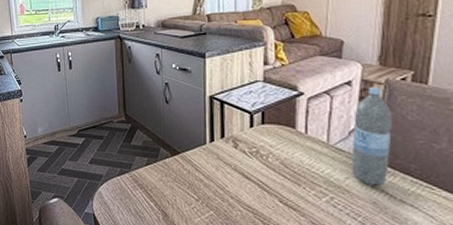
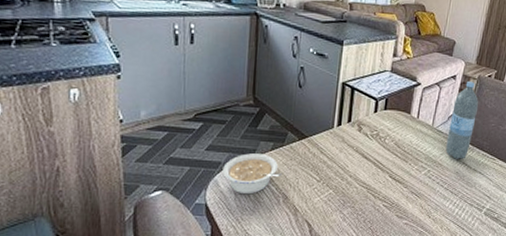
legume: none [105,168,159,209] -> present [223,153,283,195]

